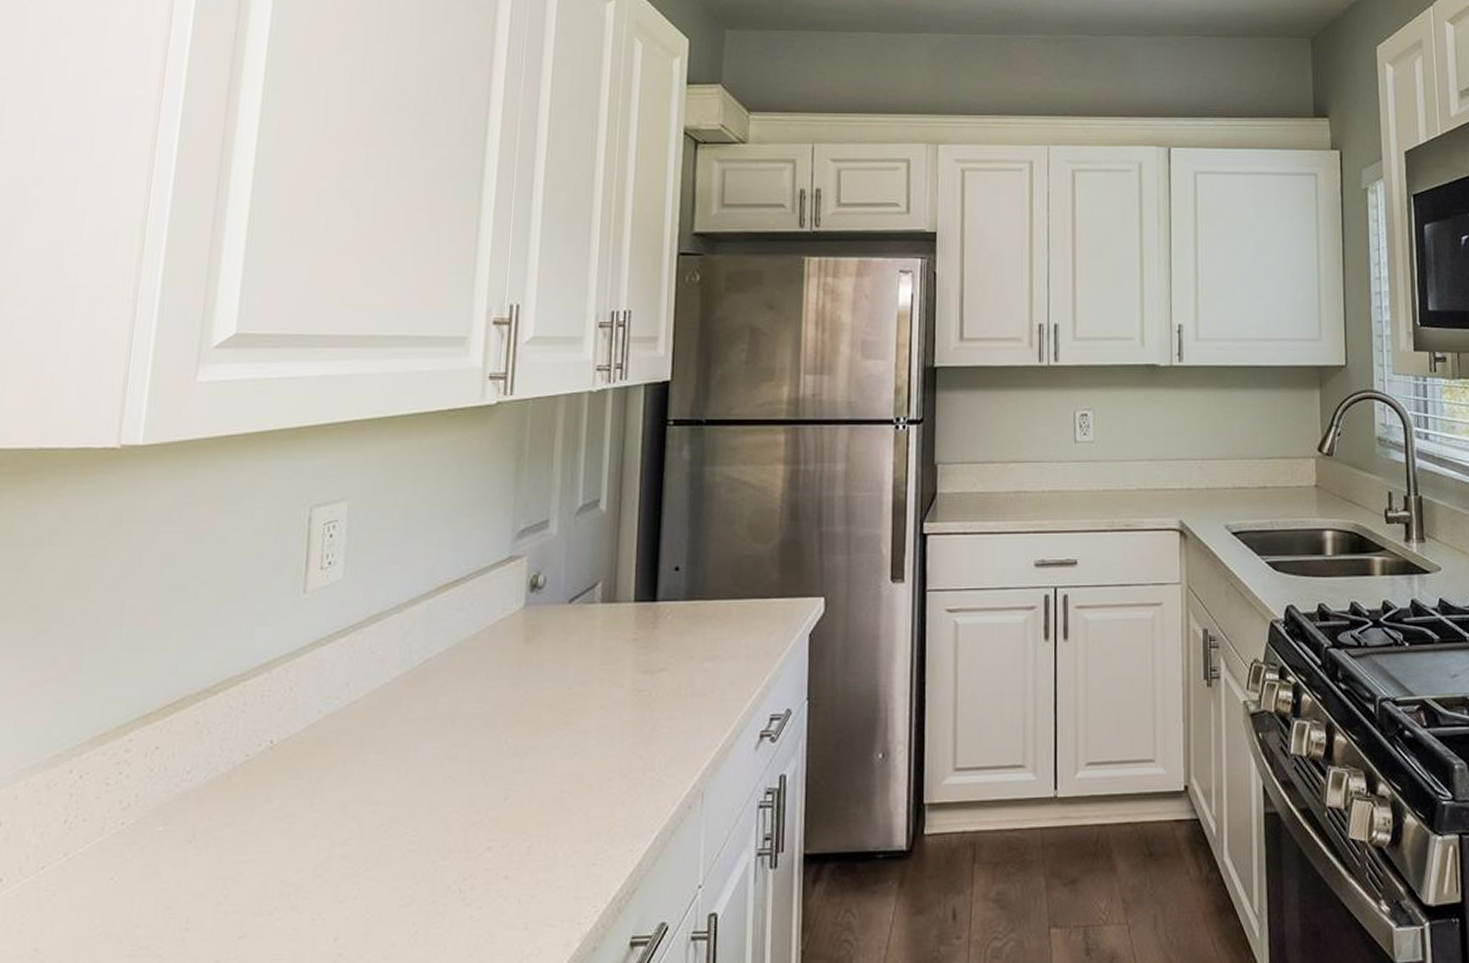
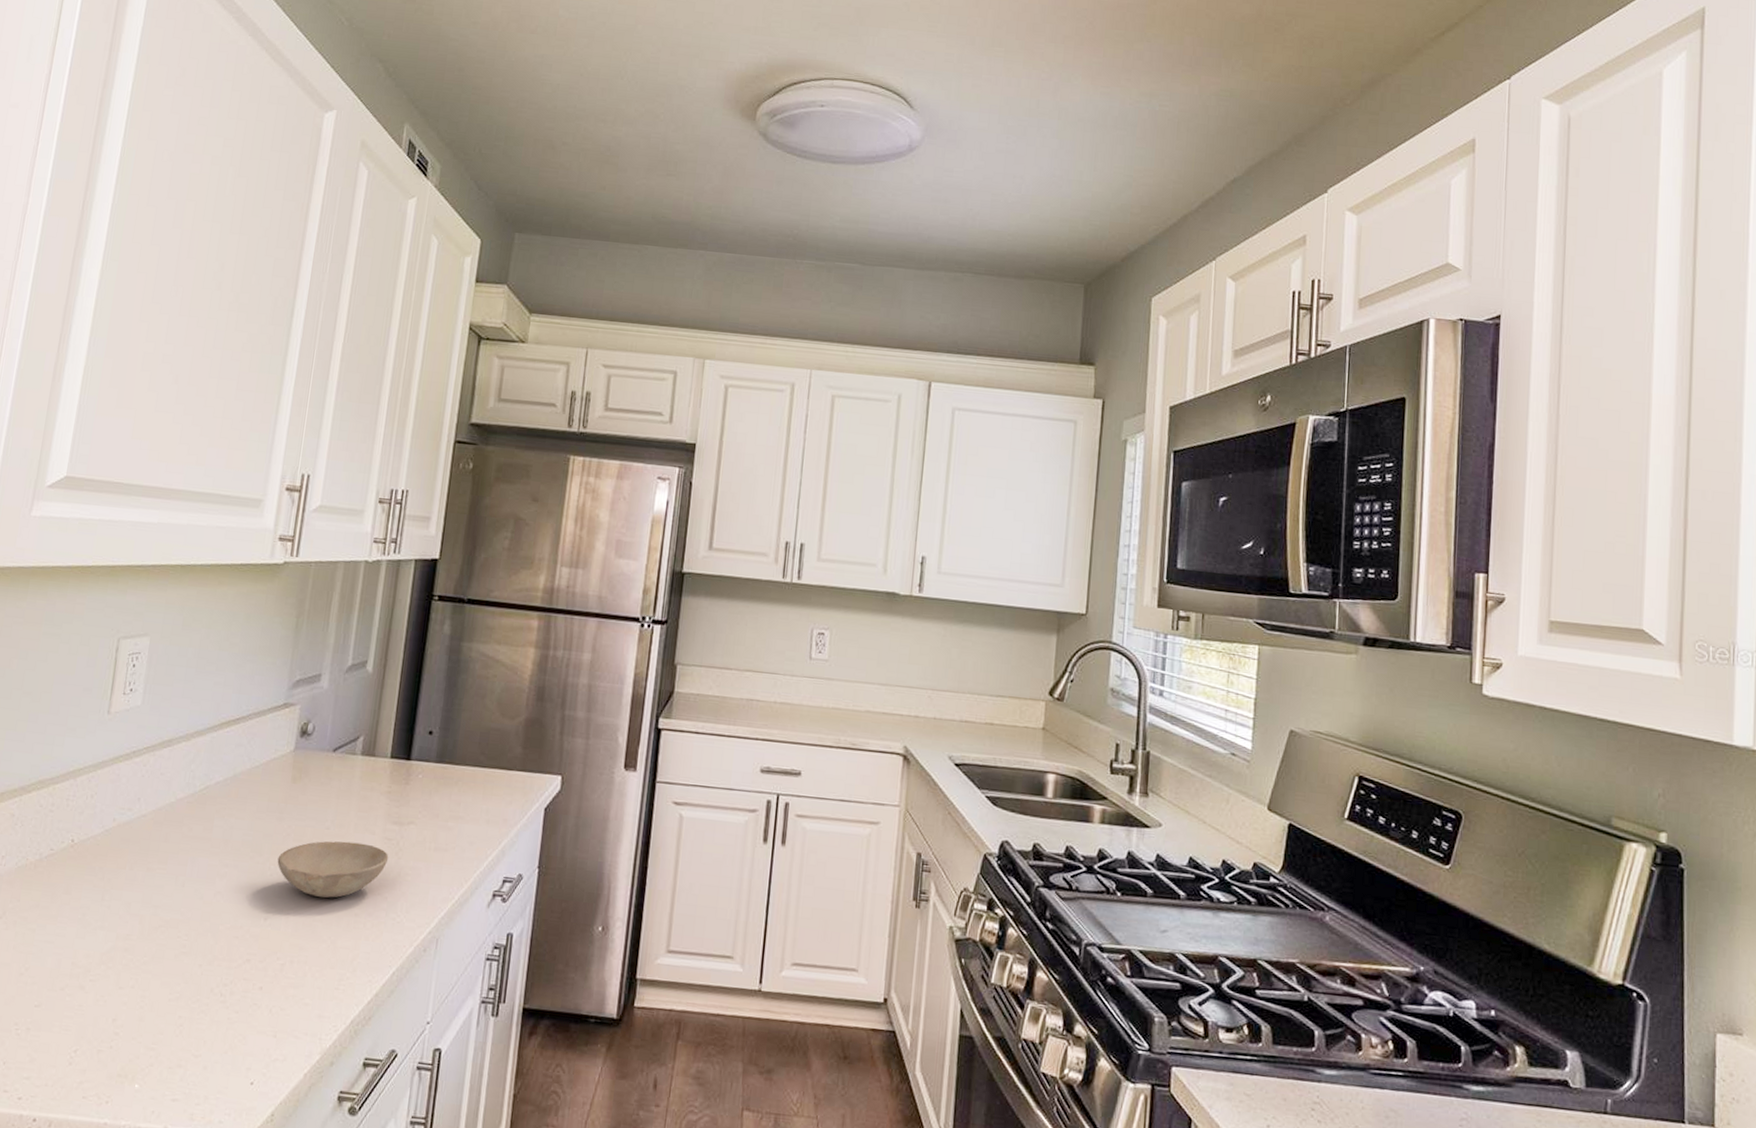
bowl: none [514,699,641,766] -> present [277,841,389,898]

